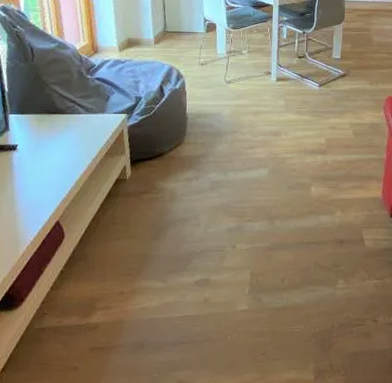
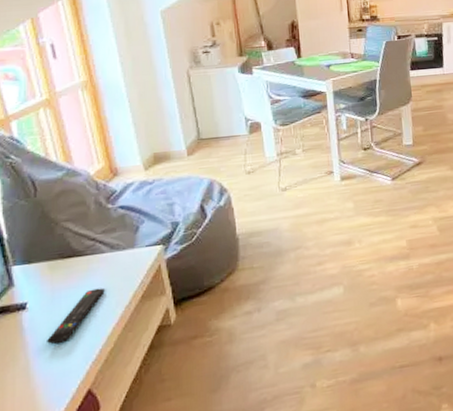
remote control: none [29,141,78,182] -> present [47,288,105,345]

